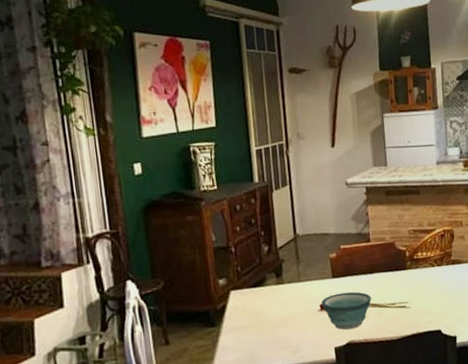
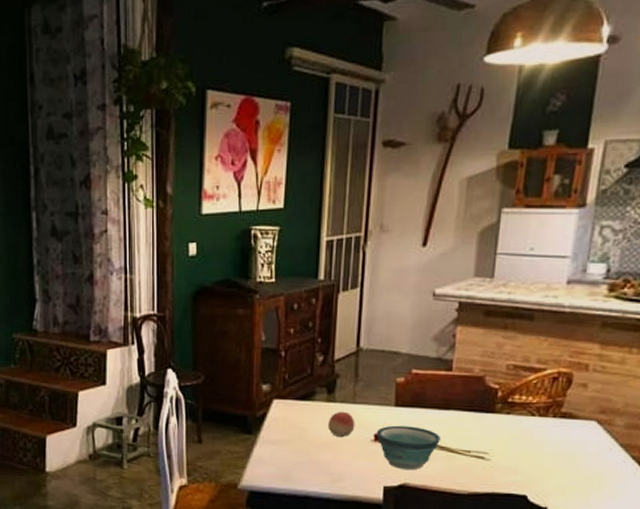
fruit: none [281,290,304,313] -> present [328,411,355,438]

